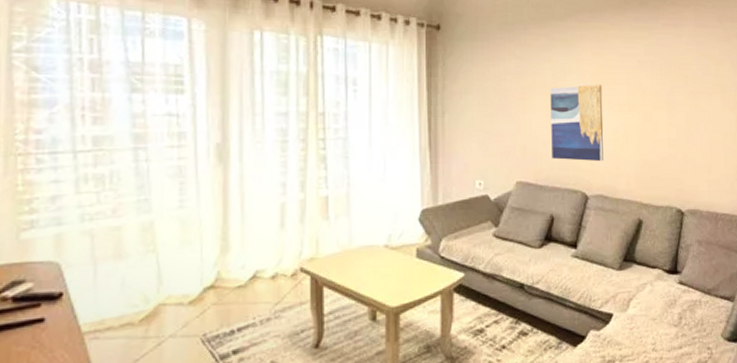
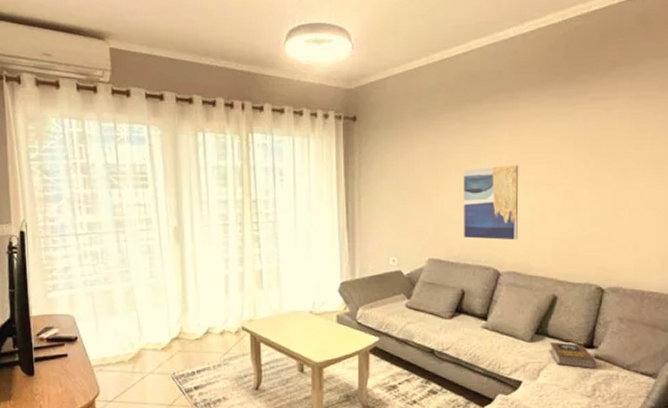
book: none [637,268,681,296] -> present [549,341,596,369]

